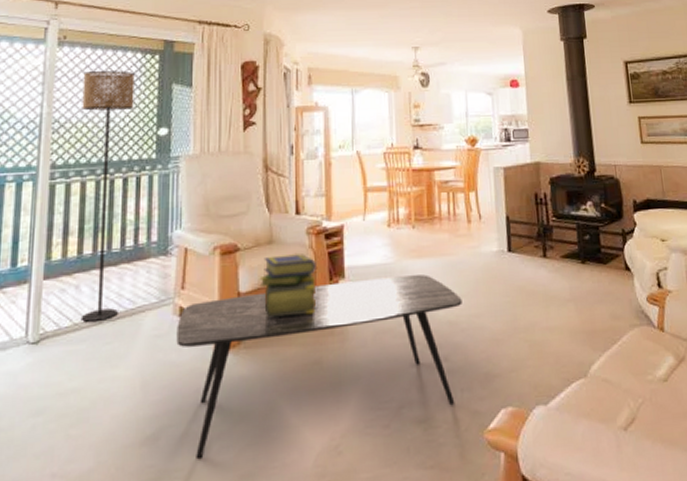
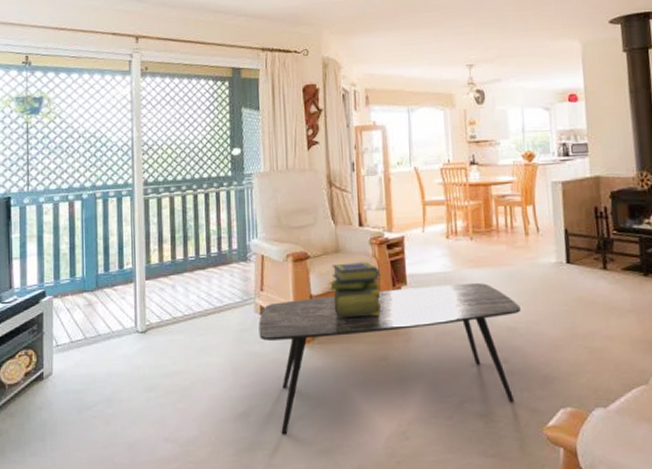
floor lamp: present [80,70,135,323] -> none [164,97,210,317]

